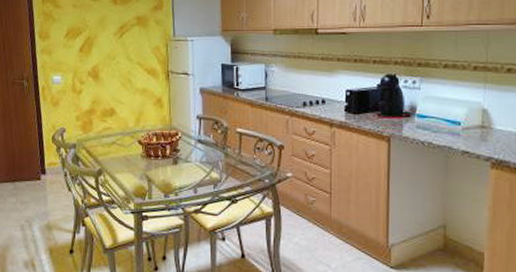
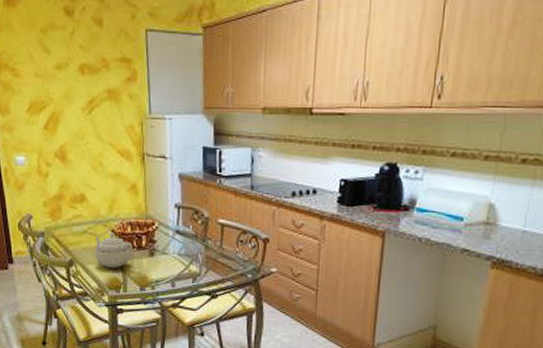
teapot: none [122,143,159,177] -> present [95,232,134,269]

